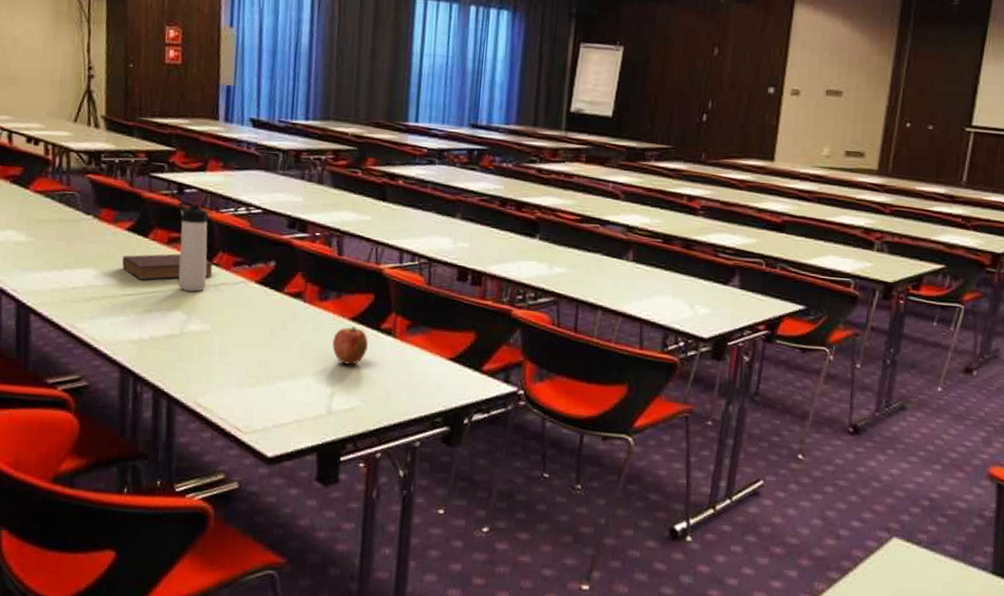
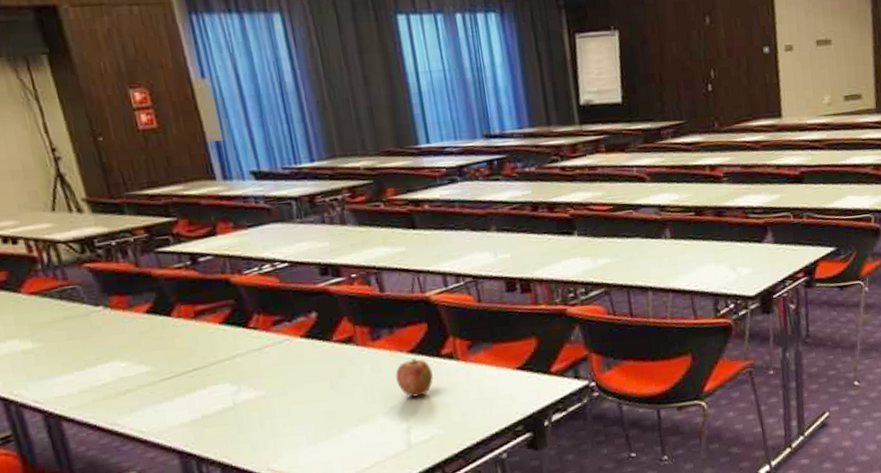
book: present [122,253,214,280] -> none [149,325,254,361]
thermos bottle: present [178,201,208,292] -> none [195,270,249,362]

